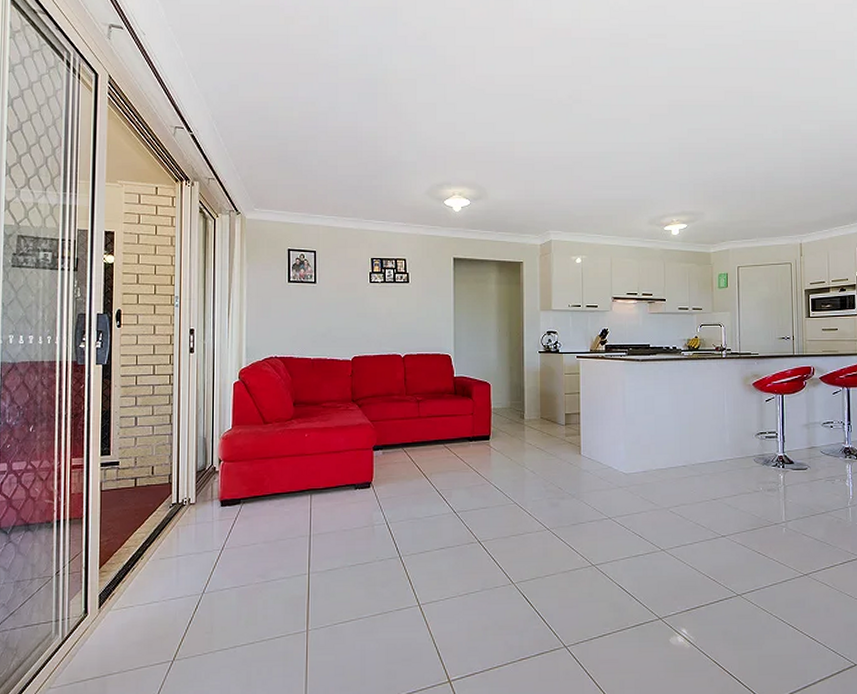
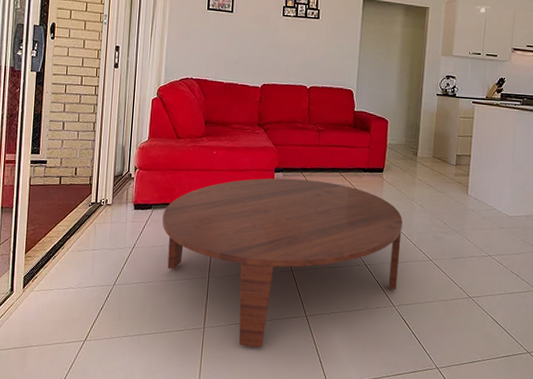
coffee table: none [253,455,515,647] -> present [162,178,403,348]

